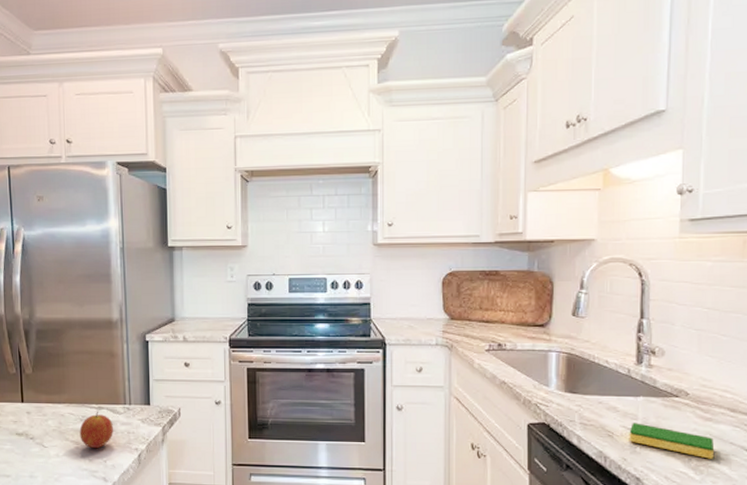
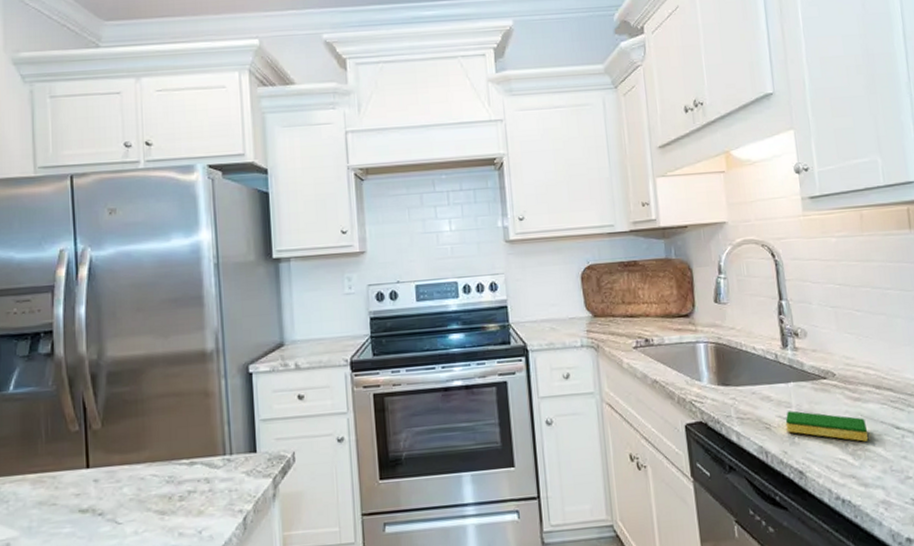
fruit: present [79,411,113,449] -> none [165,467,210,518]

